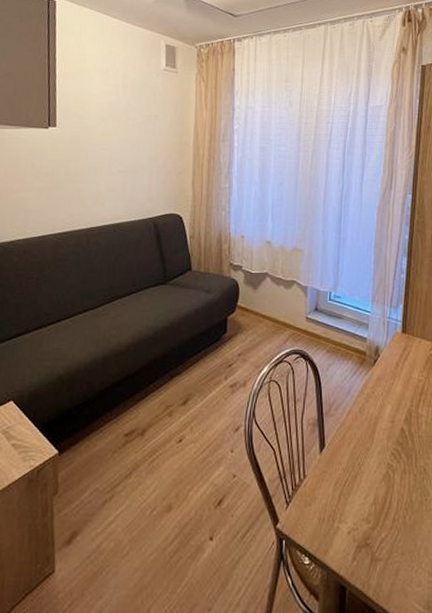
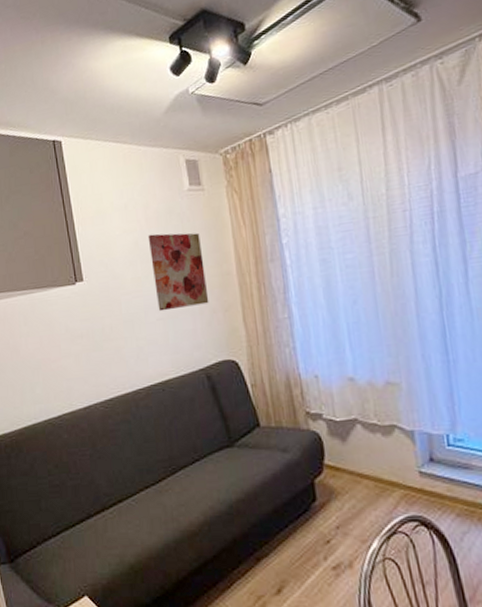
wall art: none [121,99,168,166] -> present [147,232,209,312]

